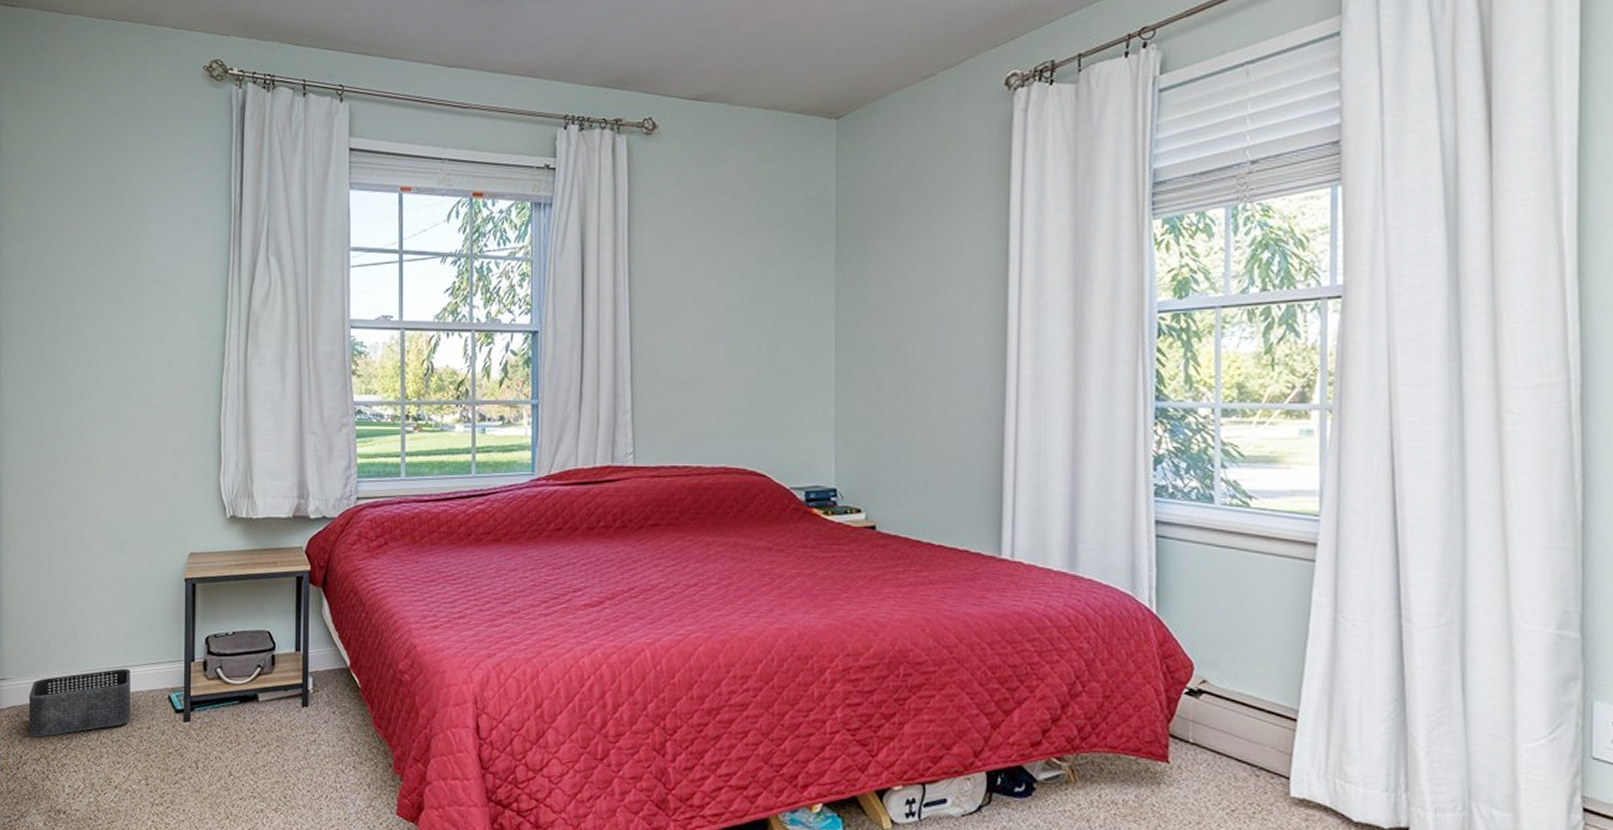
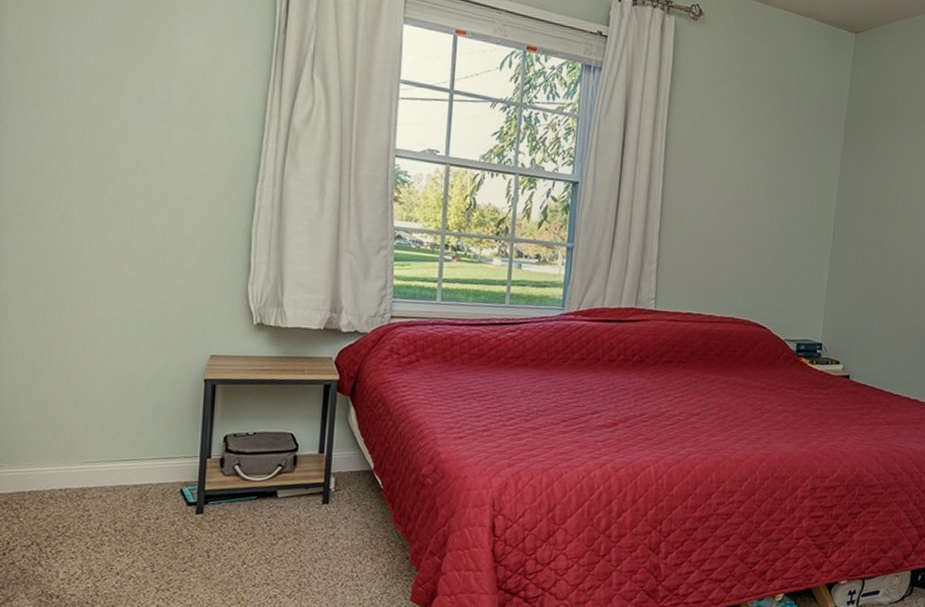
storage bin: present [28,668,132,738] -> none [18,461,139,525]

